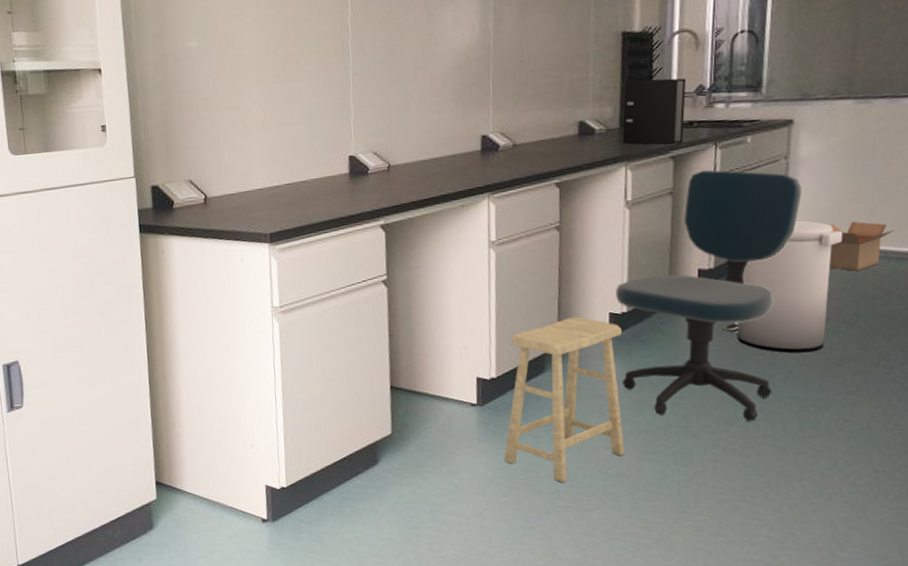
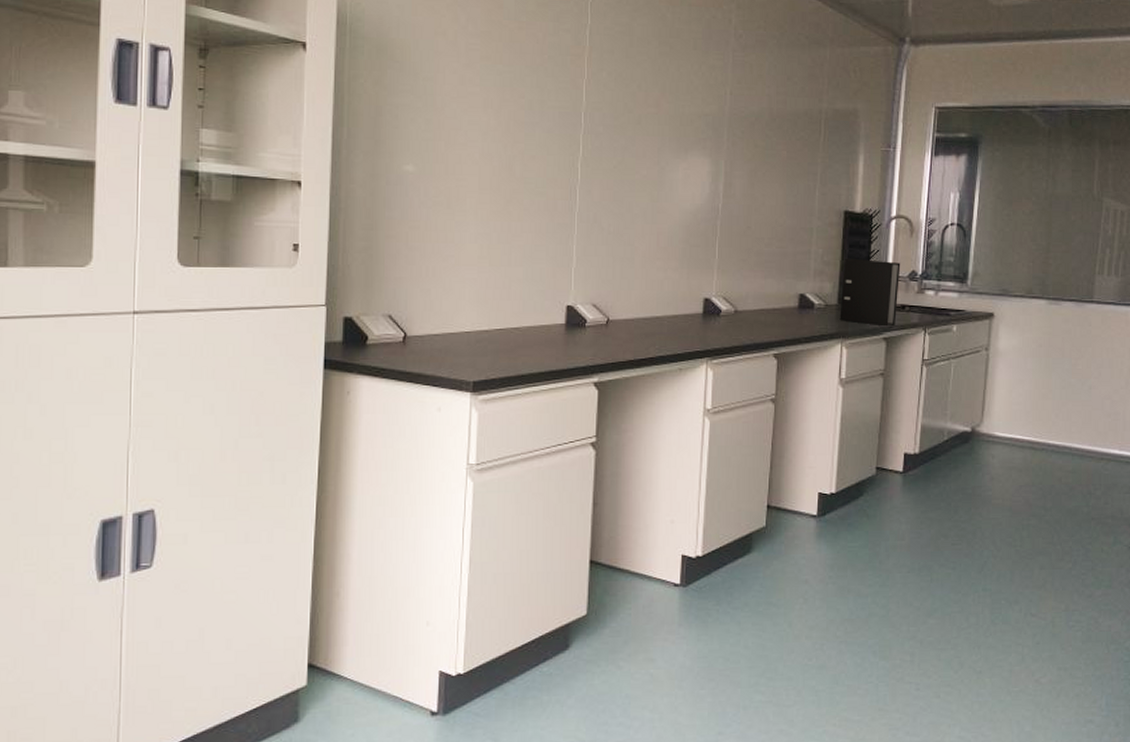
stool: present [504,316,625,482] -> none [704,494,829,674]
office chair: present [615,169,802,421] -> none [826,354,1000,613]
pedal bin: present [721,220,843,353] -> none [923,411,1035,544]
cardboard box: present [828,221,894,272] -> none [1021,416,1078,466]

